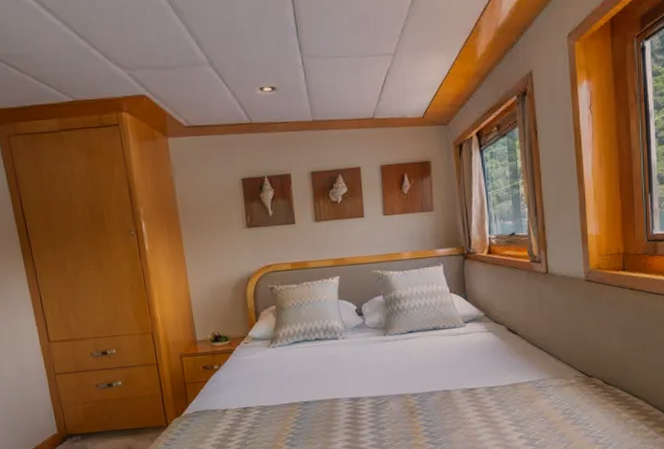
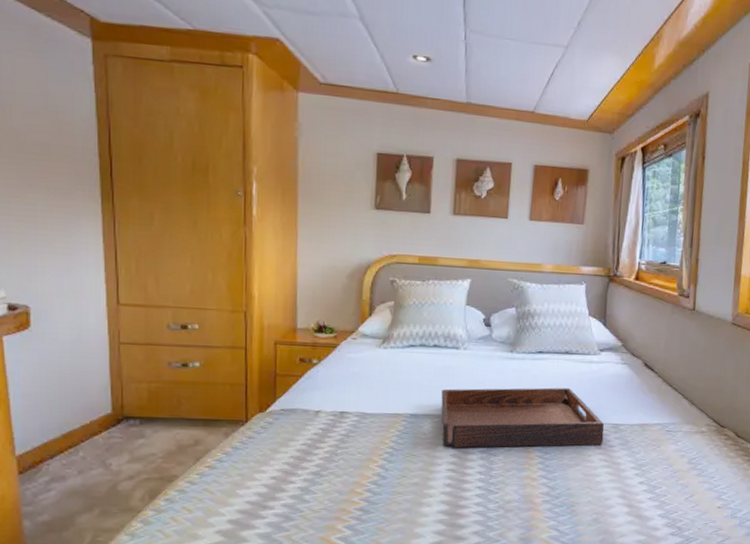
serving tray: none [328,360,480,427] -> present [441,387,605,448]

